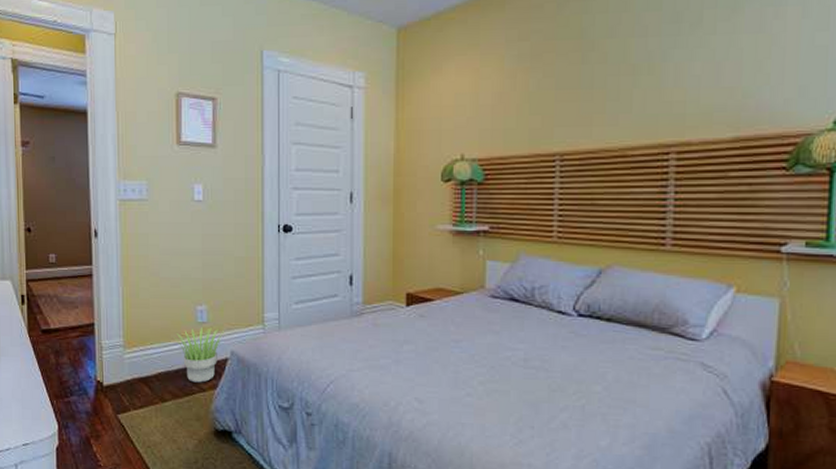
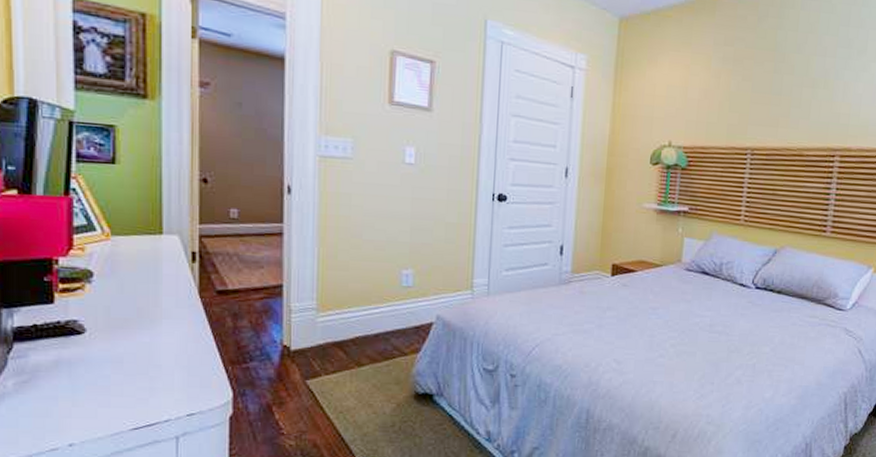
potted plant: present [173,327,224,383] -> none [375,291,430,347]

